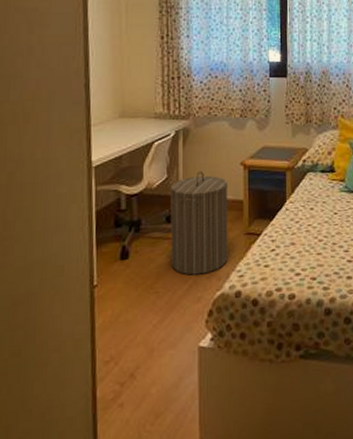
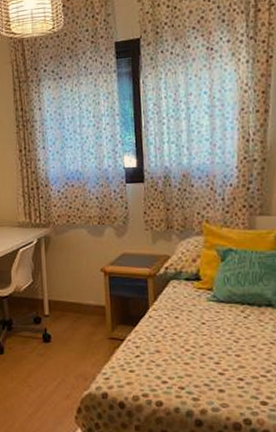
laundry hamper: present [169,171,228,275] -> none [35,277,93,374]

